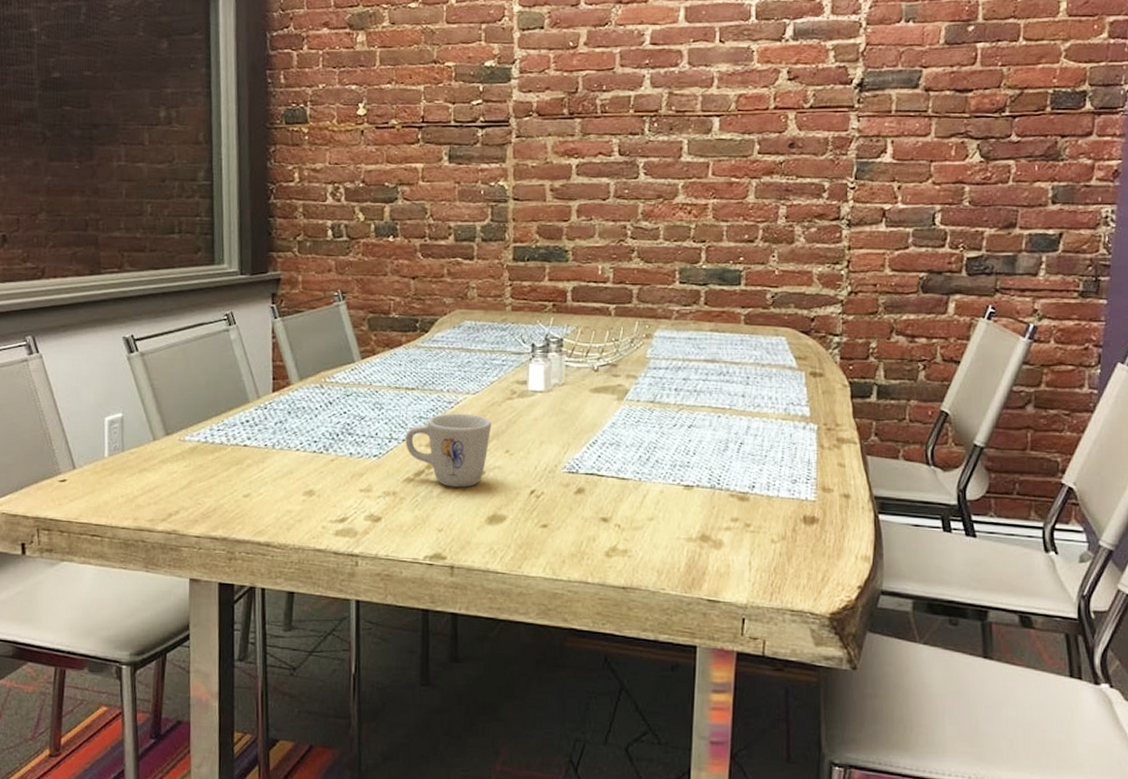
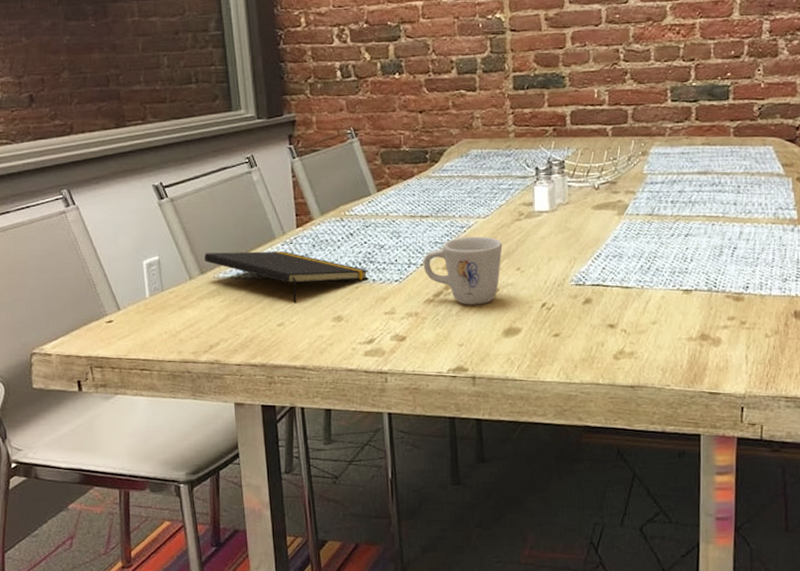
notepad: none [171,413,347,474] -> present [204,251,369,304]

